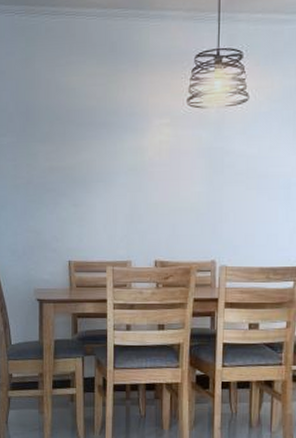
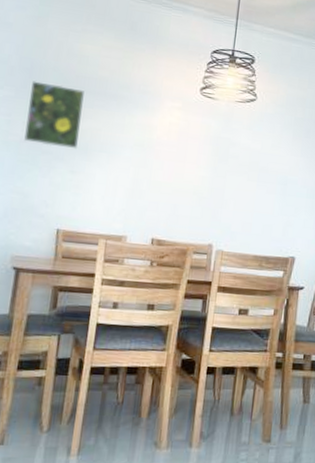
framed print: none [28,122,77,184] -> present [24,81,85,150]

